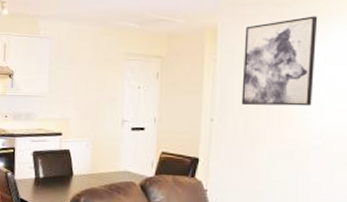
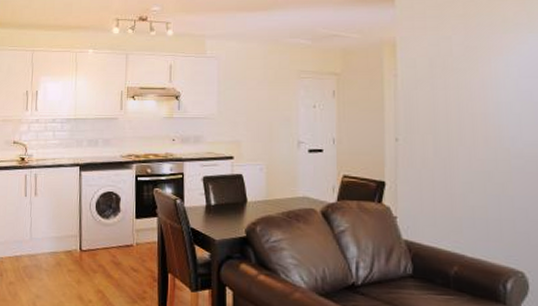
wall art: present [241,16,318,106] -> none [426,26,508,123]

